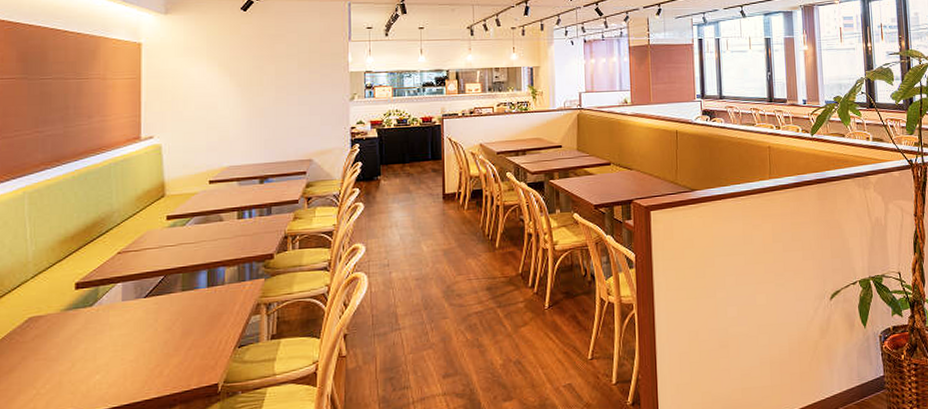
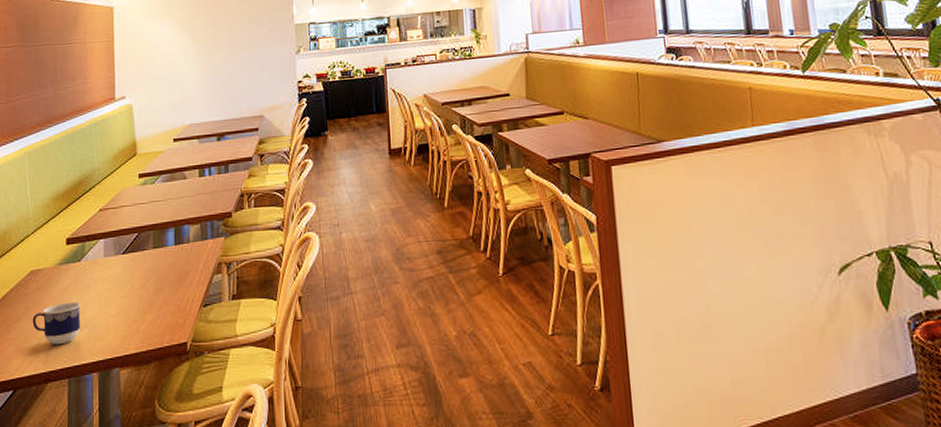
cup: none [29,348,92,395] -> present [32,301,81,345]

